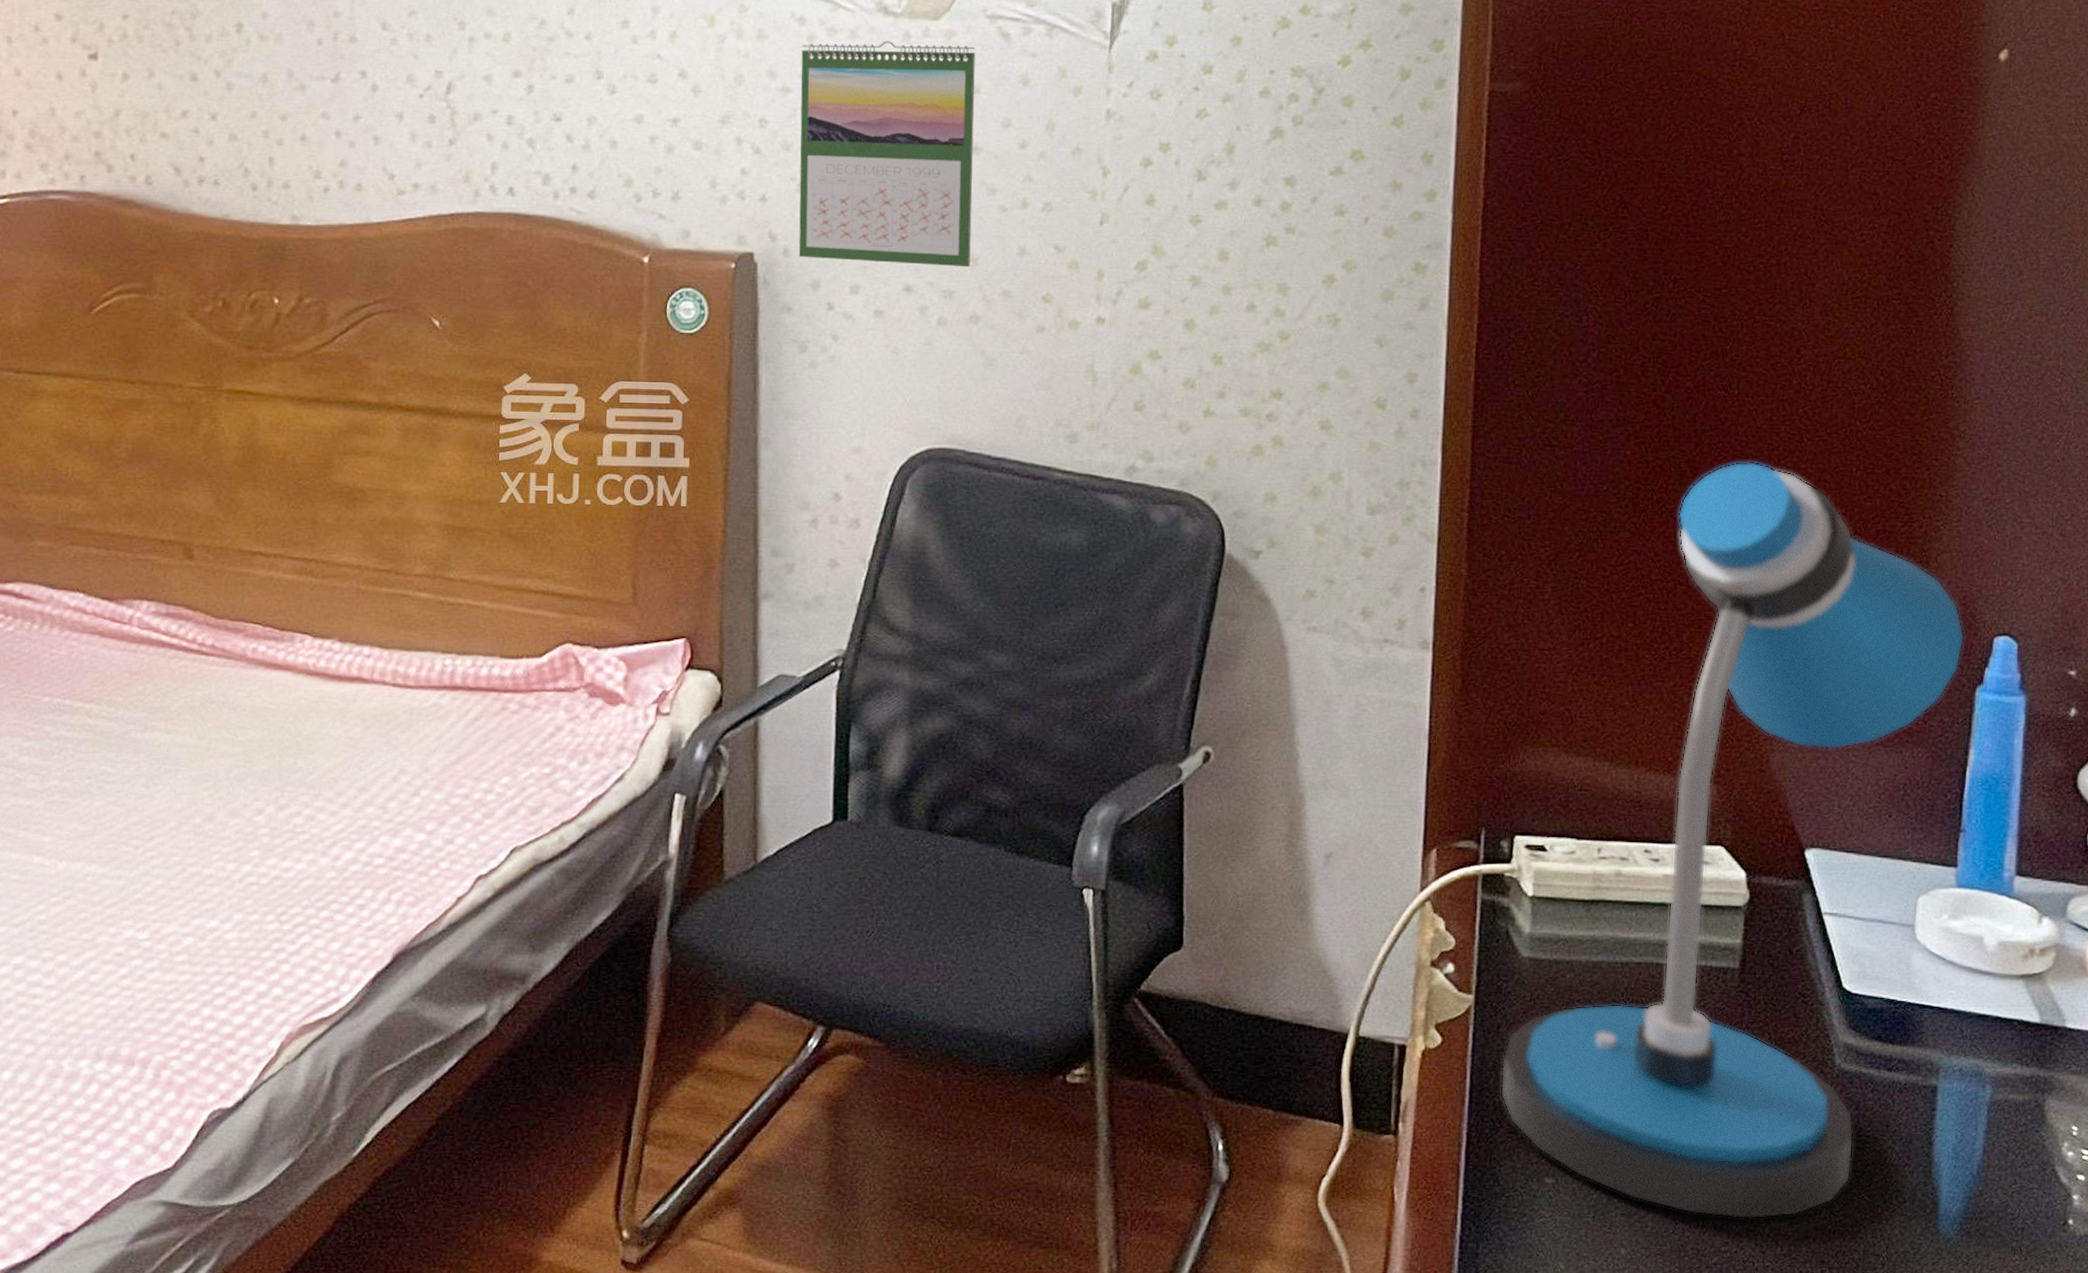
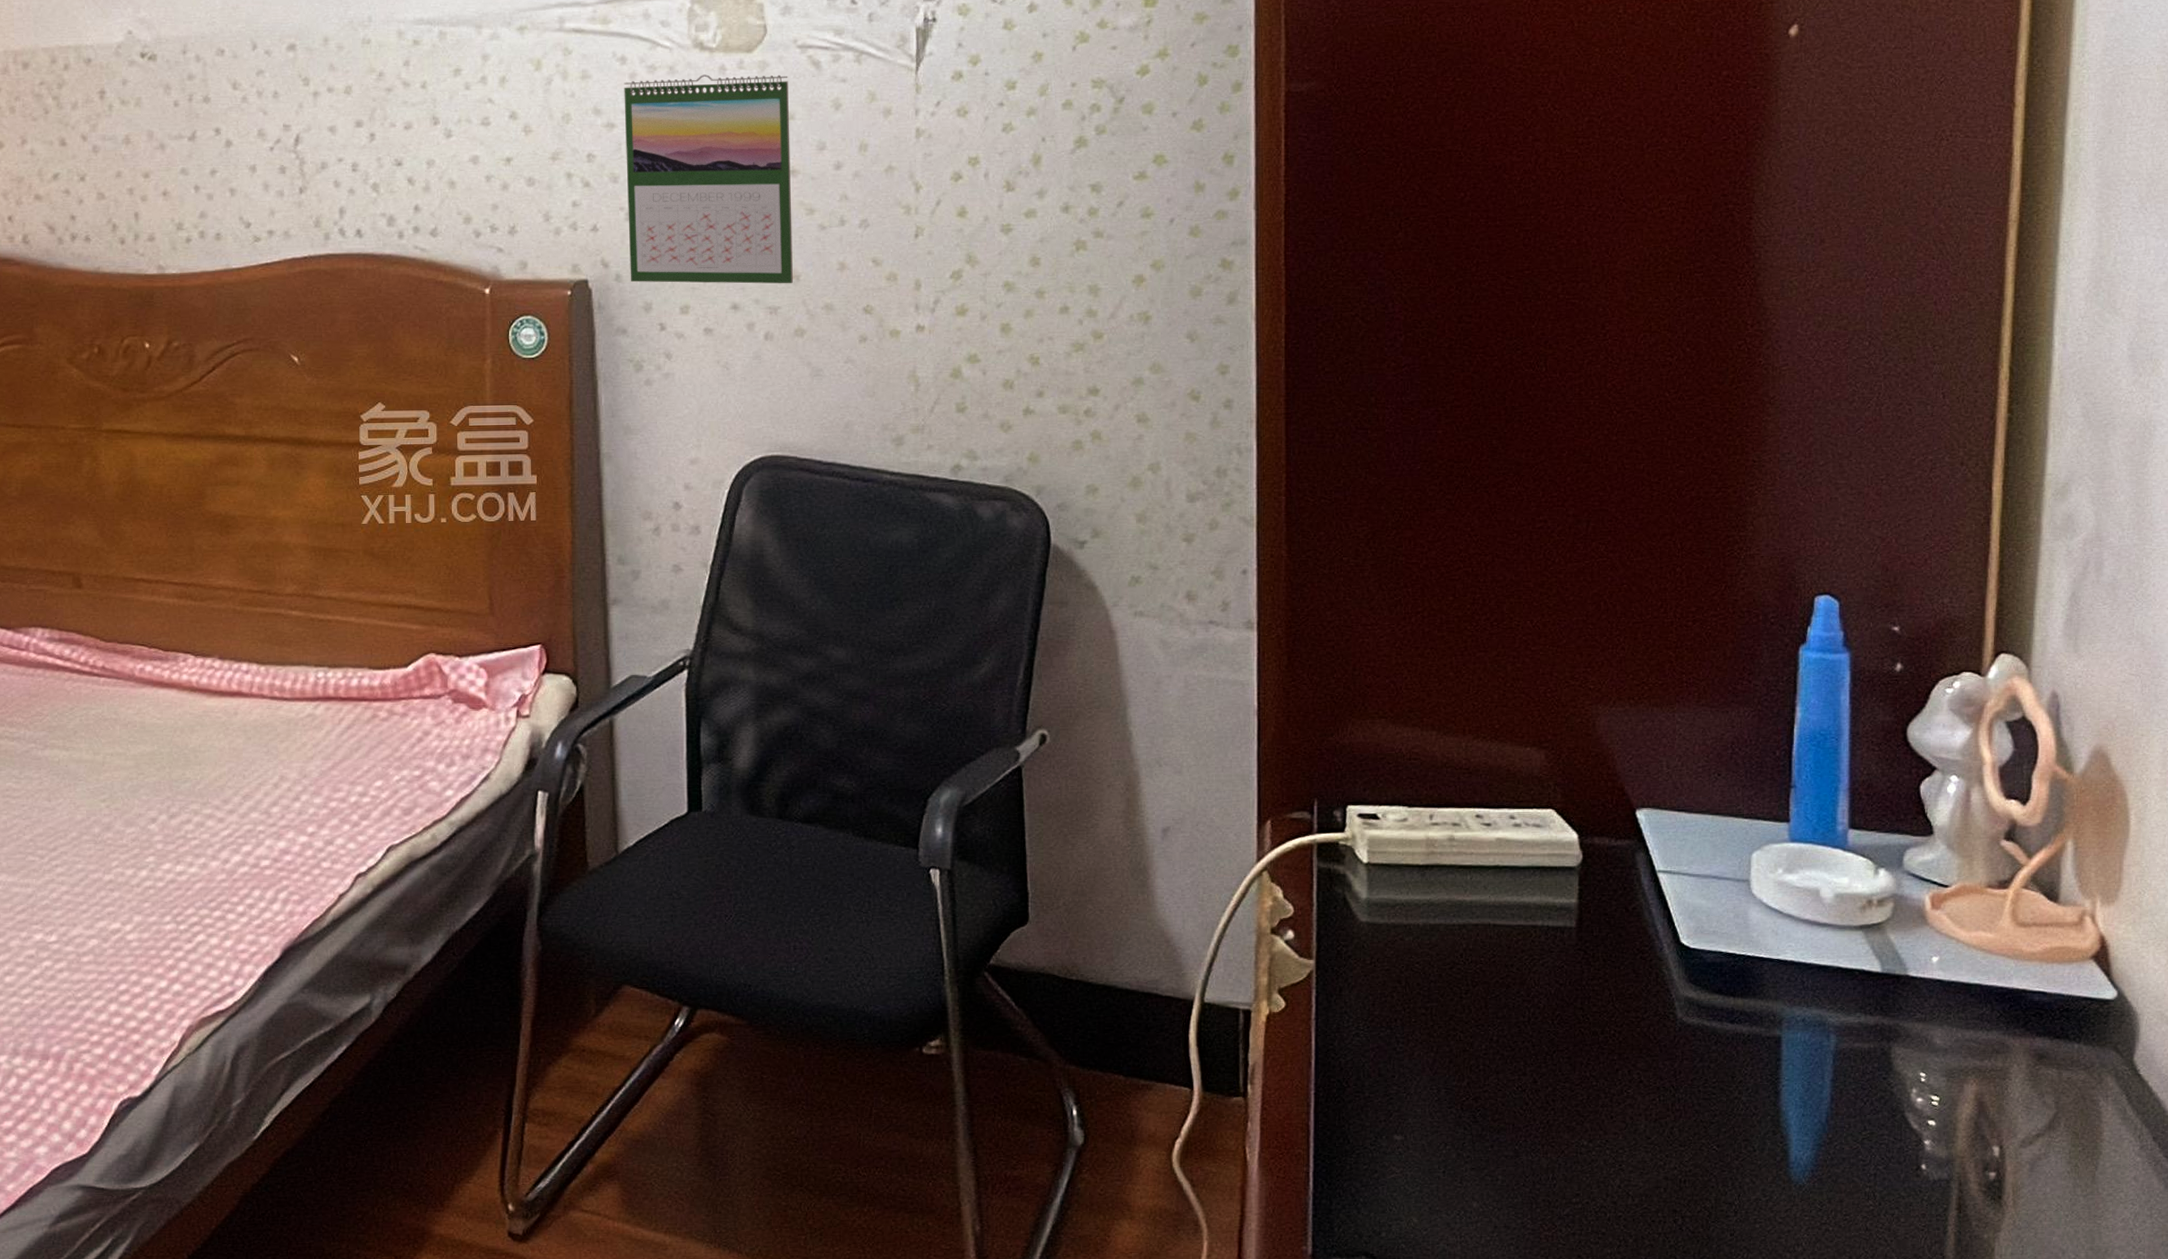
desk lamp: present [1500,462,1965,1220] -> none [1345,436,1785,1172]

